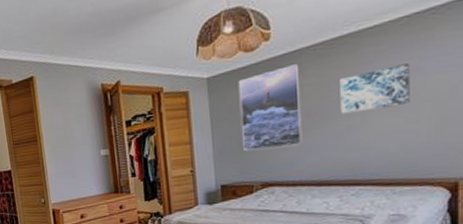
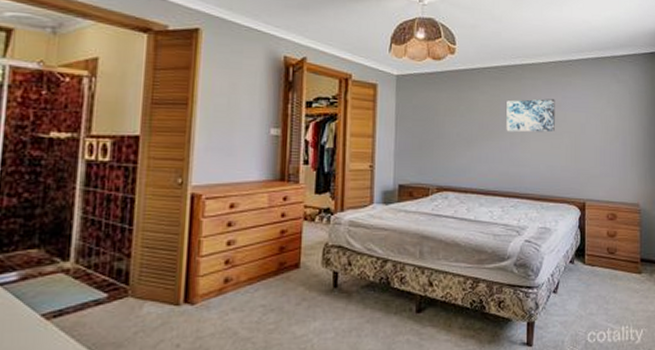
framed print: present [238,64,302,152] -> none [423,80,477,155]

